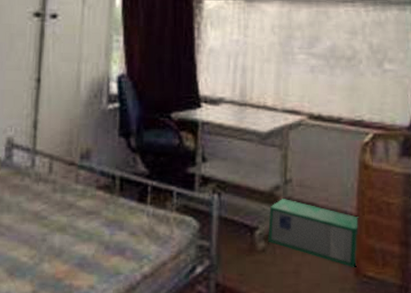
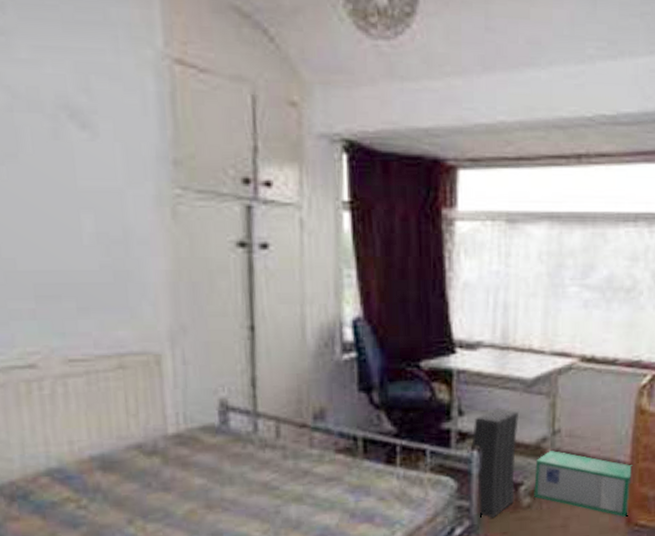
speaker: none [213,157,255,259] -> present [471,408,520,518]

